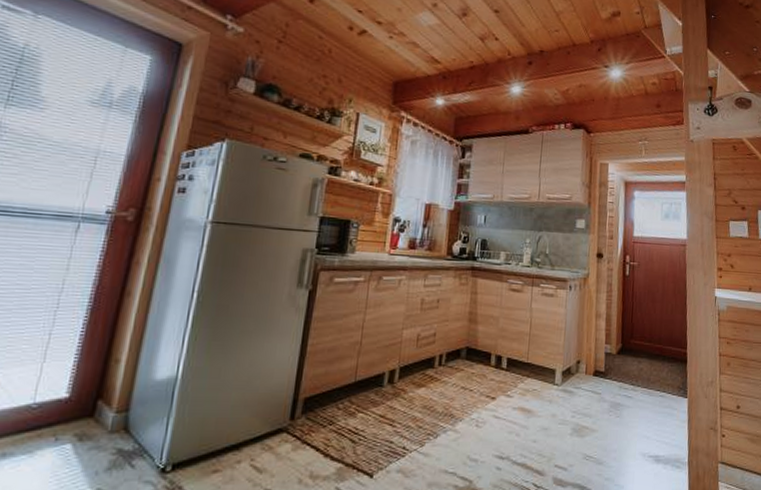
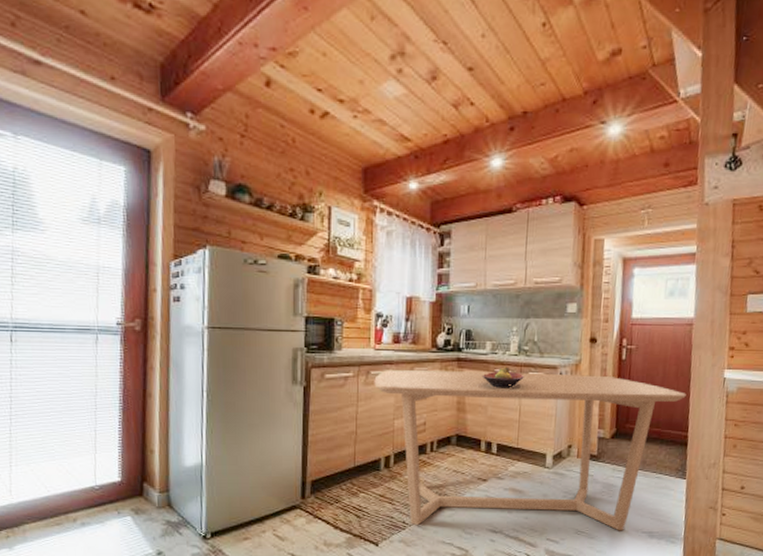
dining table: none [385,276,684,456] -> present [374,370,686,531]
fruit bowl: none [494,277,536,300] -> present [481,367,524,388]

